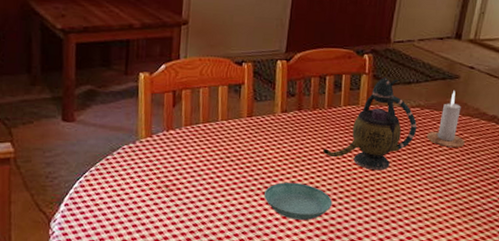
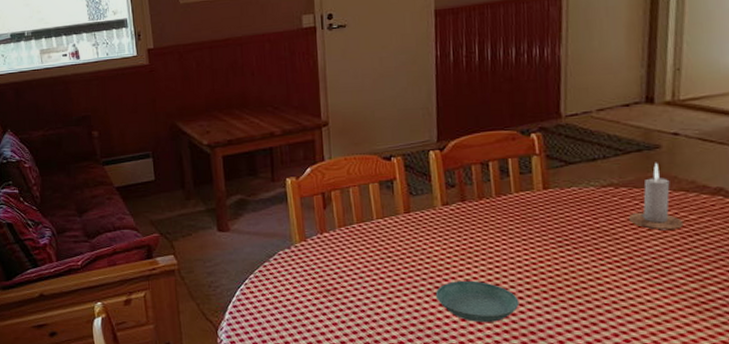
teapot: present [322,77,417,170] -> none [497,156,614,262]

